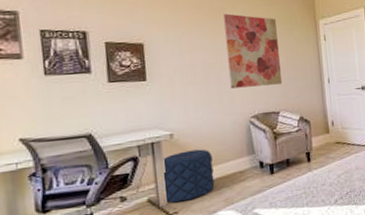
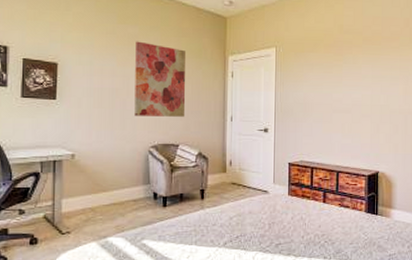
pouf: present [161,149,215,203] -> none [59,173,109,222]

